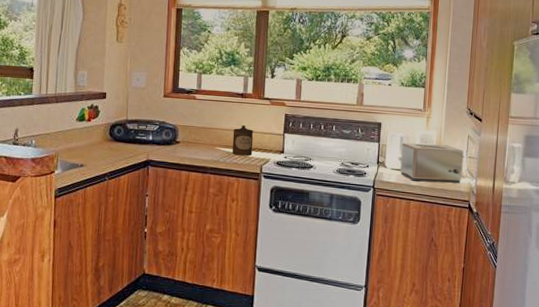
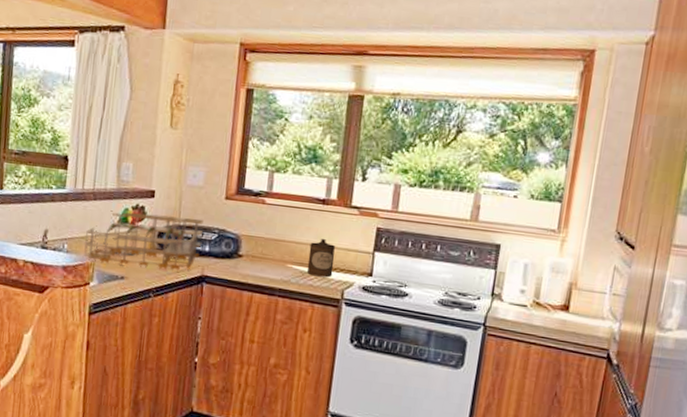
dish rack: none [48,110,147,157] -> present [82,210,204,271]
toaster: present [400,143,464,184] -> none [520,271,607,328]

